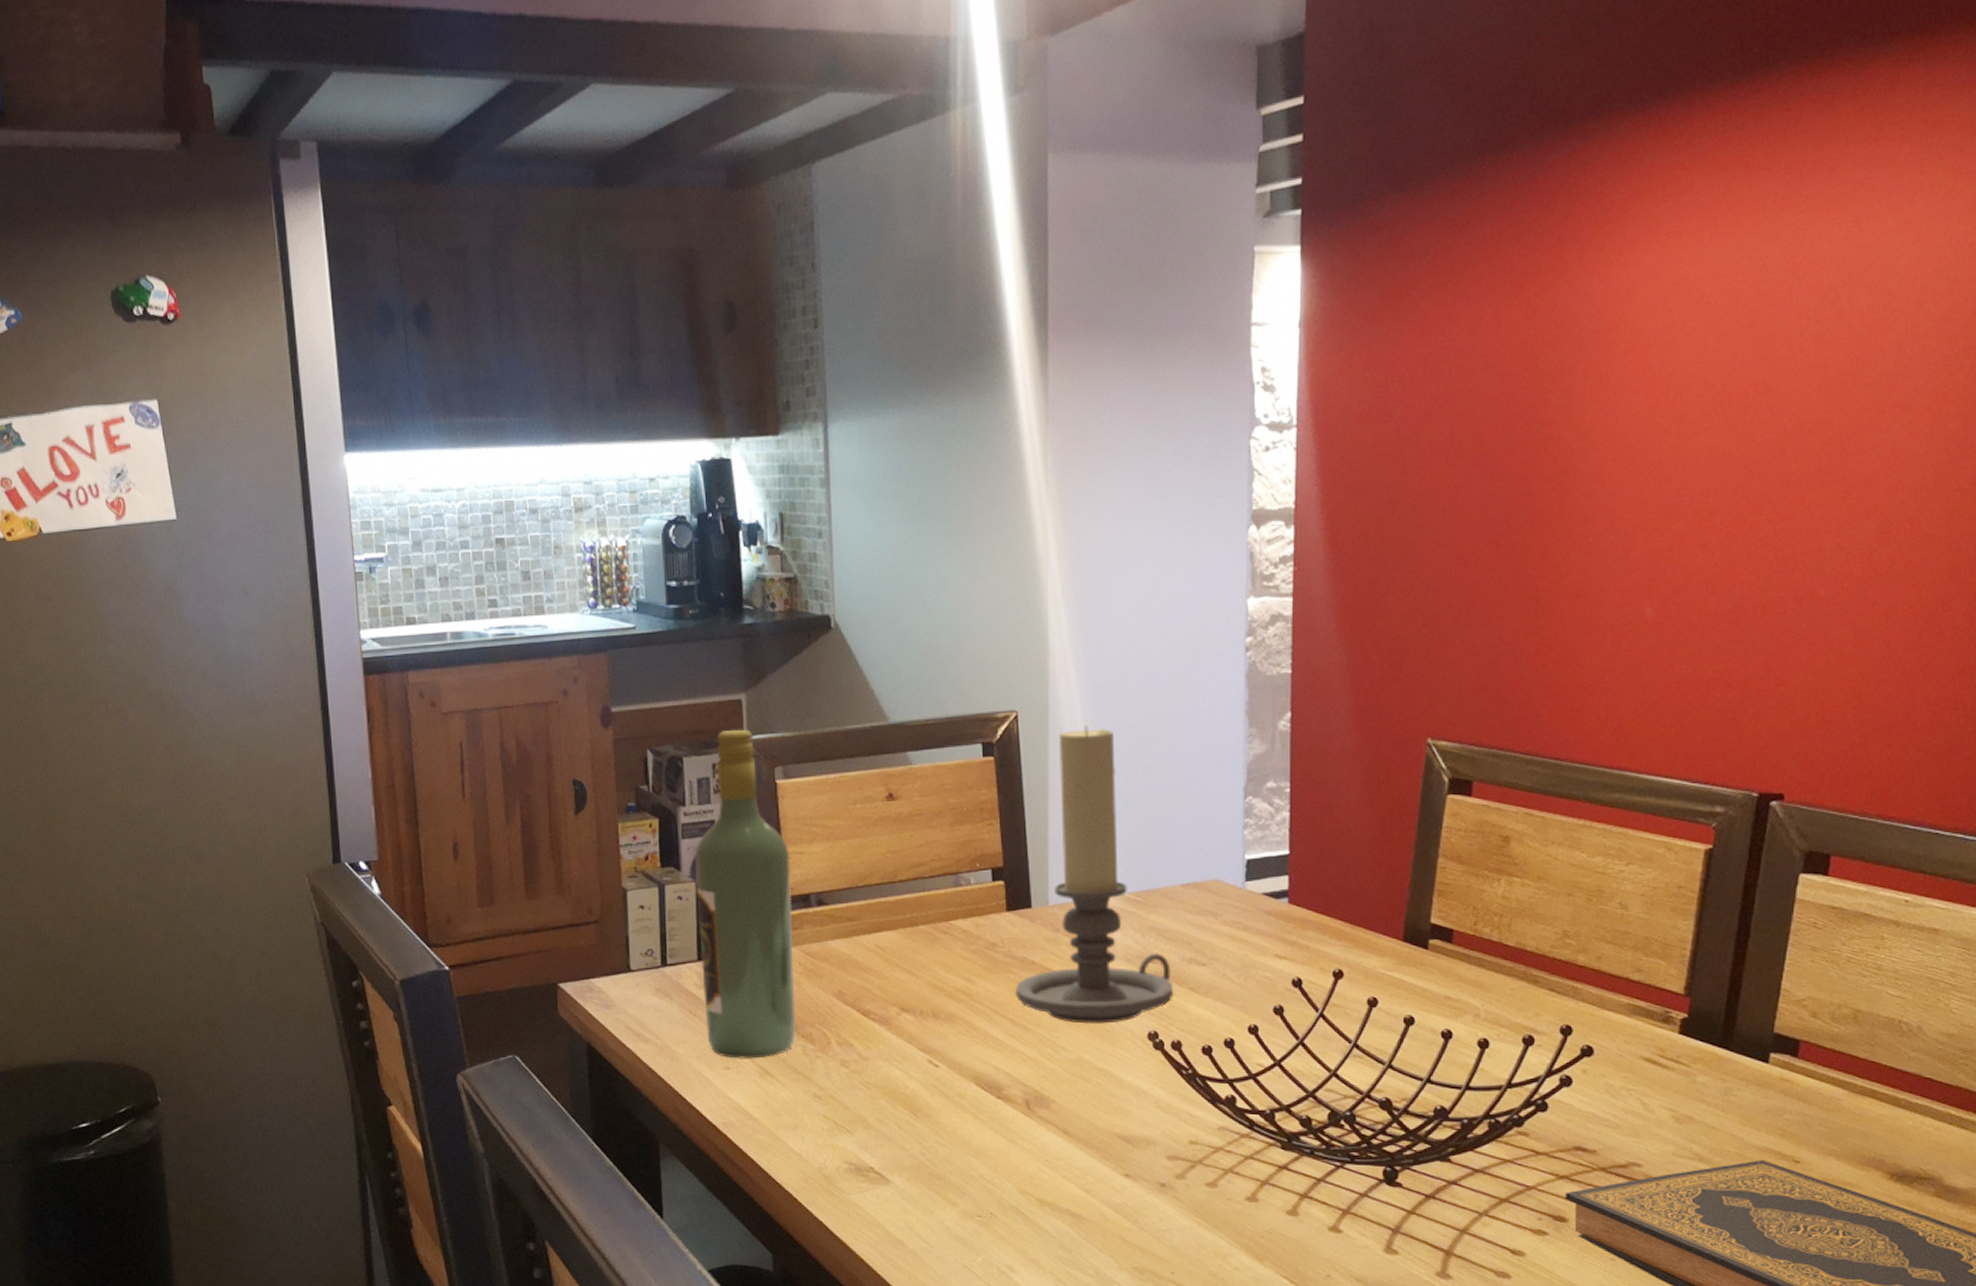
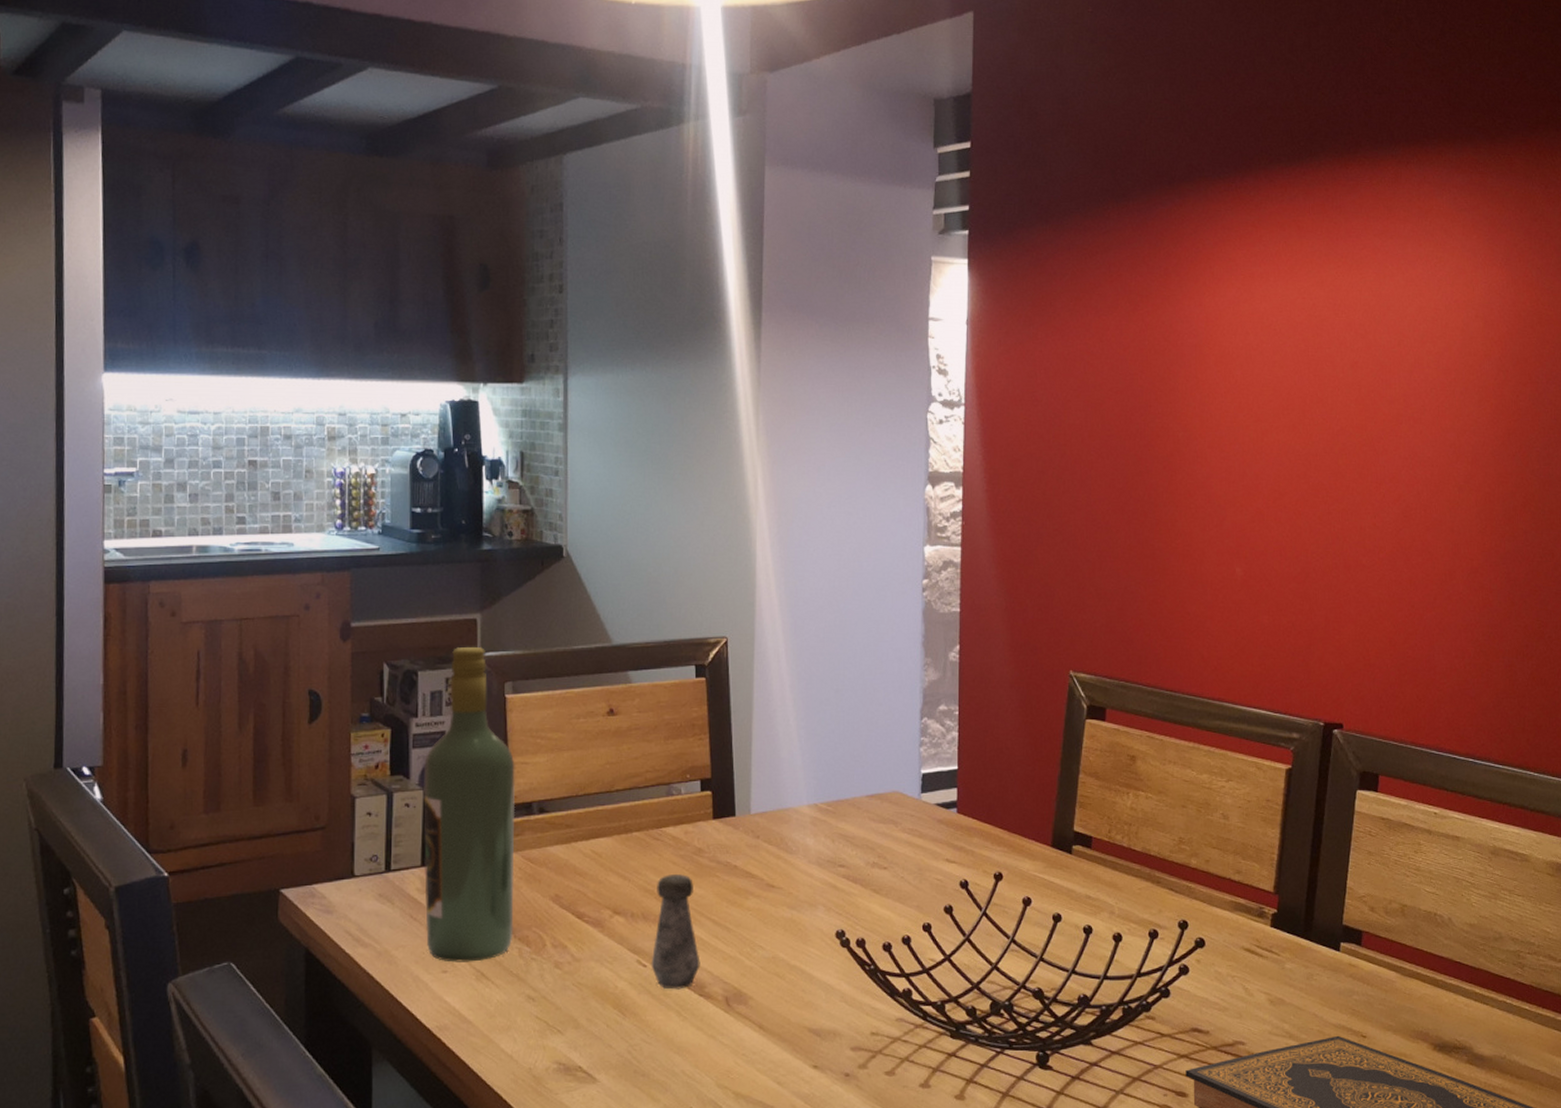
salt shaker: none [943,970,997,1091] -> present [651,874,700,990]
candle holder: present [1016,725,1174,1024] -> none [719,651,859,924]

